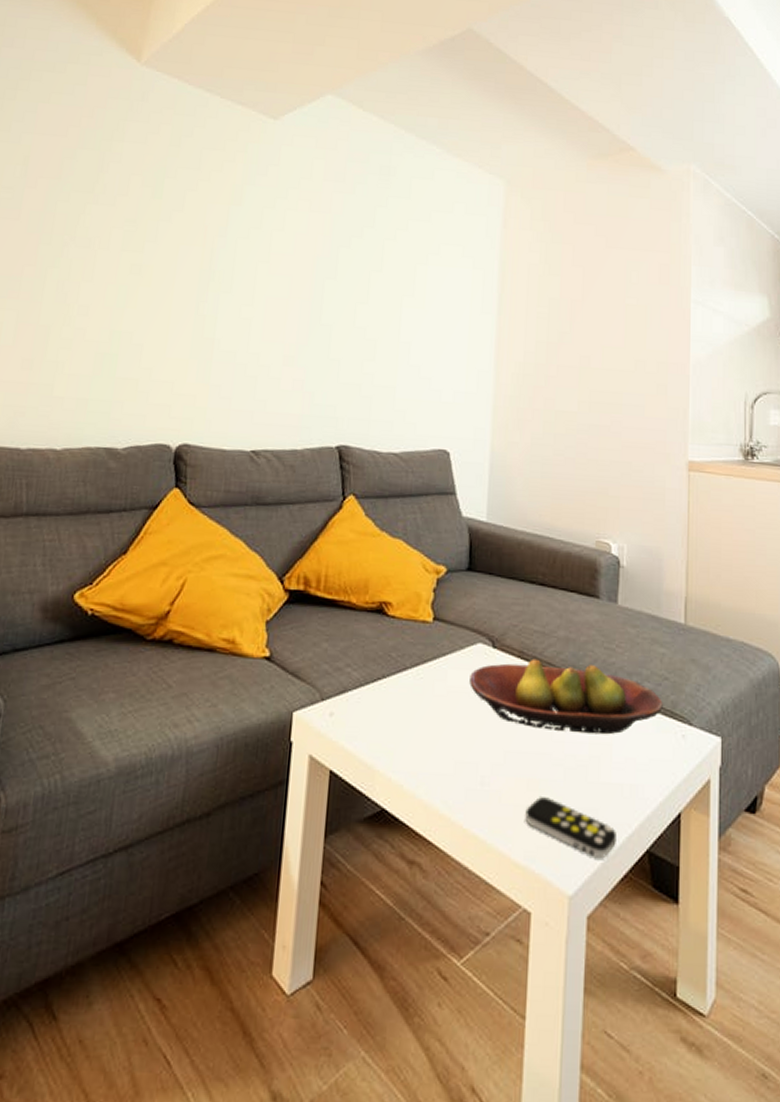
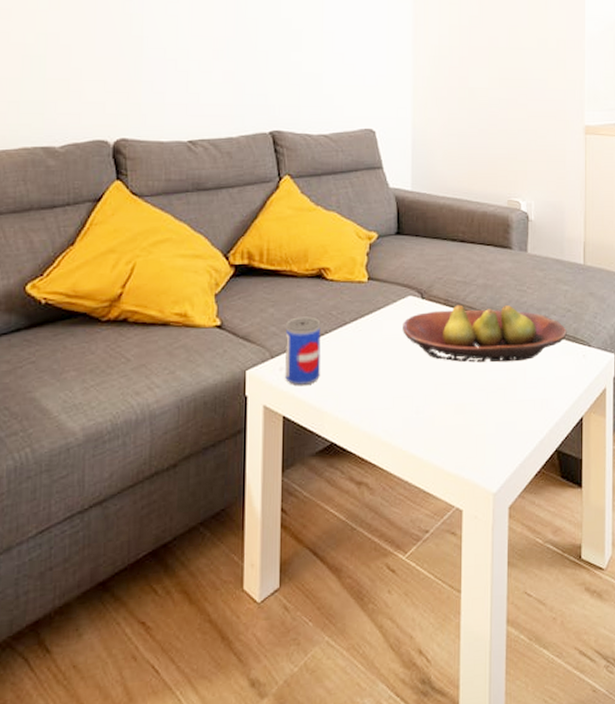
beer can: none [335,655,379,737] -> present [285,316,321,386]
remote control: present [525,797,616,859] -> none [455,417,531,461]

